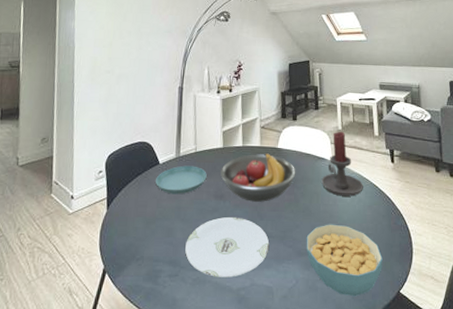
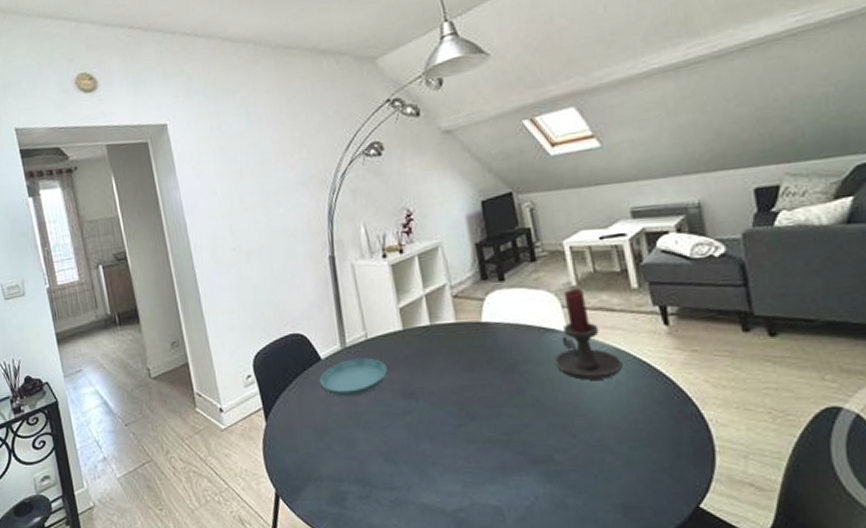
plate: present [185,216,270,277] -> none [373,419,490,497]
fruit bowl: present [220,152,296,202] -> none [405,329,515,398]
cereal bowl: present [306,224,383,297] -> none [542,419,667,516]

